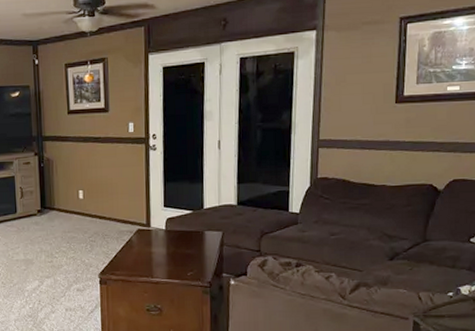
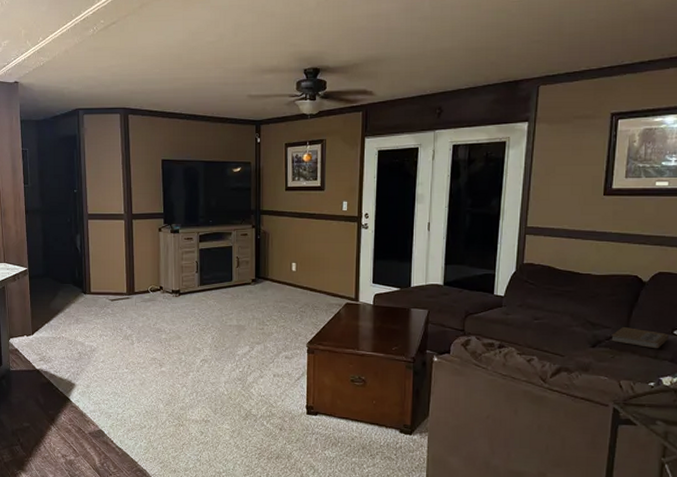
book: none [408,237,465,258] -> present [611,326,669,349]

